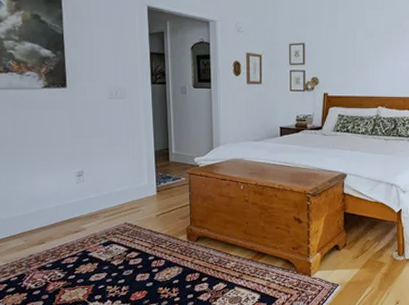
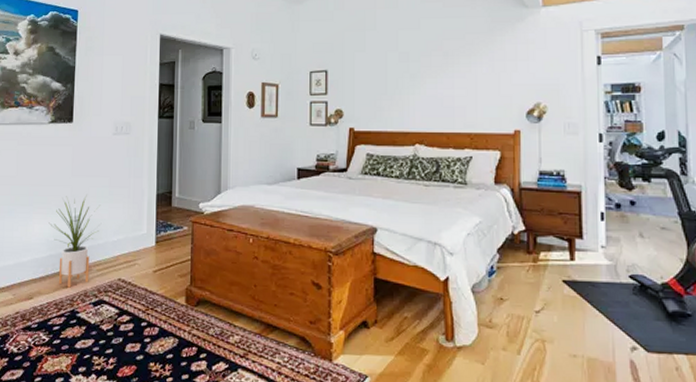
house plant: none [52,153,103,233] -> present [49,195,101,288]

